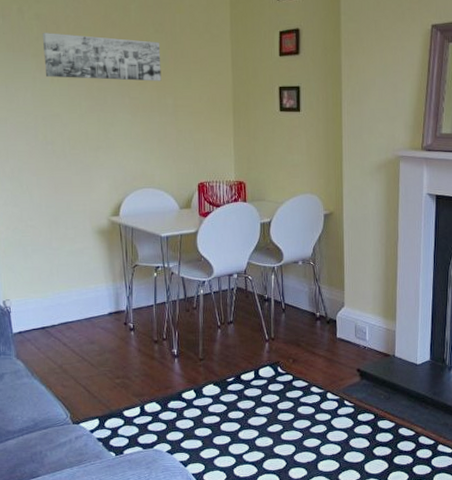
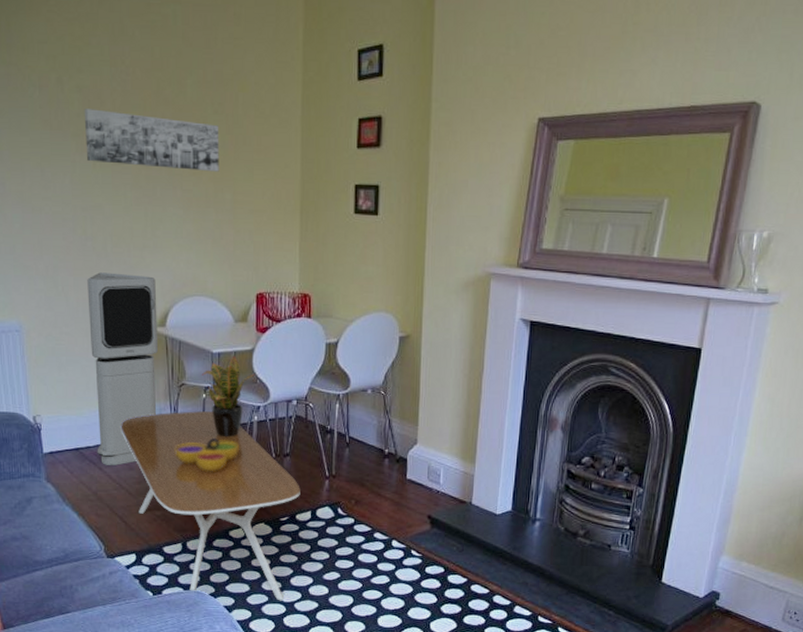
air purifier: none [49,171,114,341] -> present [87,272,159,466]
coffee table: none [82,288,244,454] -> present [121,411,300,601]
decorative bowl: none [130,311,188,342] -> present [174,438,239,472]
potted plant: none [153,238,200,310] -> present [202,355,255,438]

